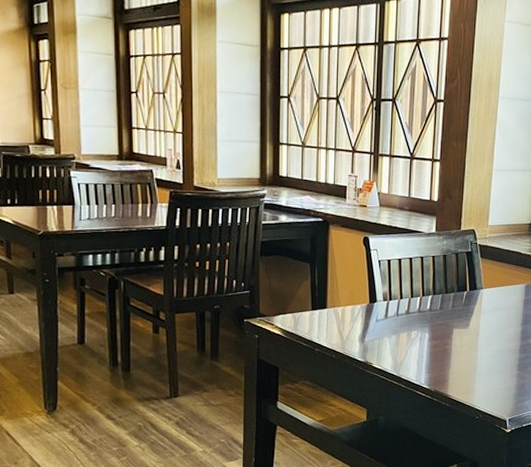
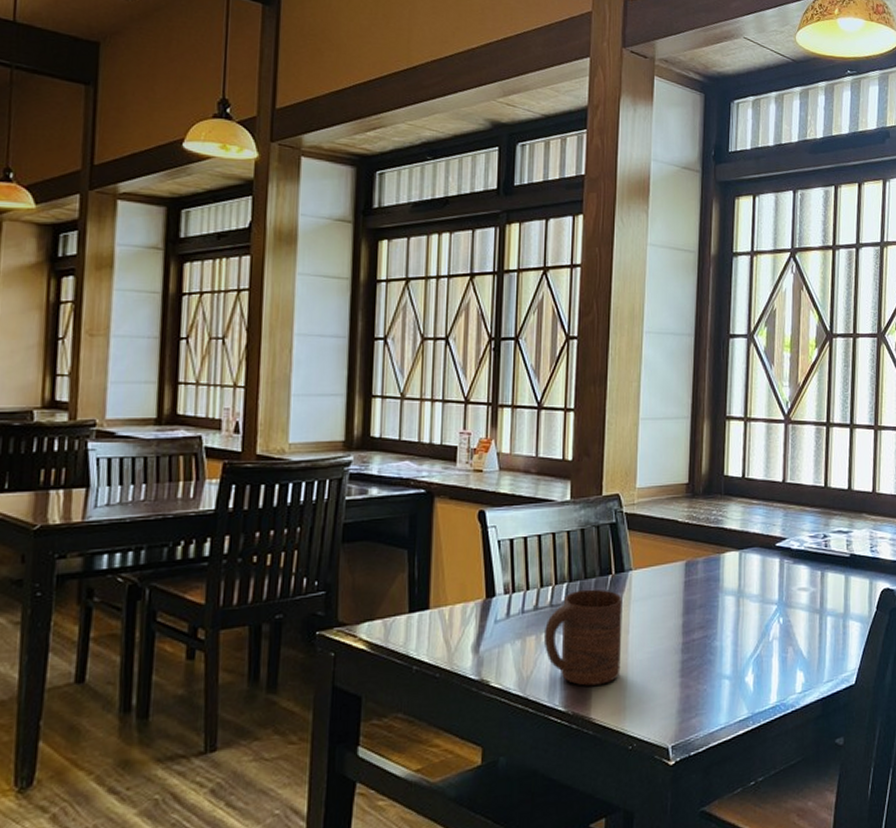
cup: none [413,301,475,372] -> present [543,589,623,686]

